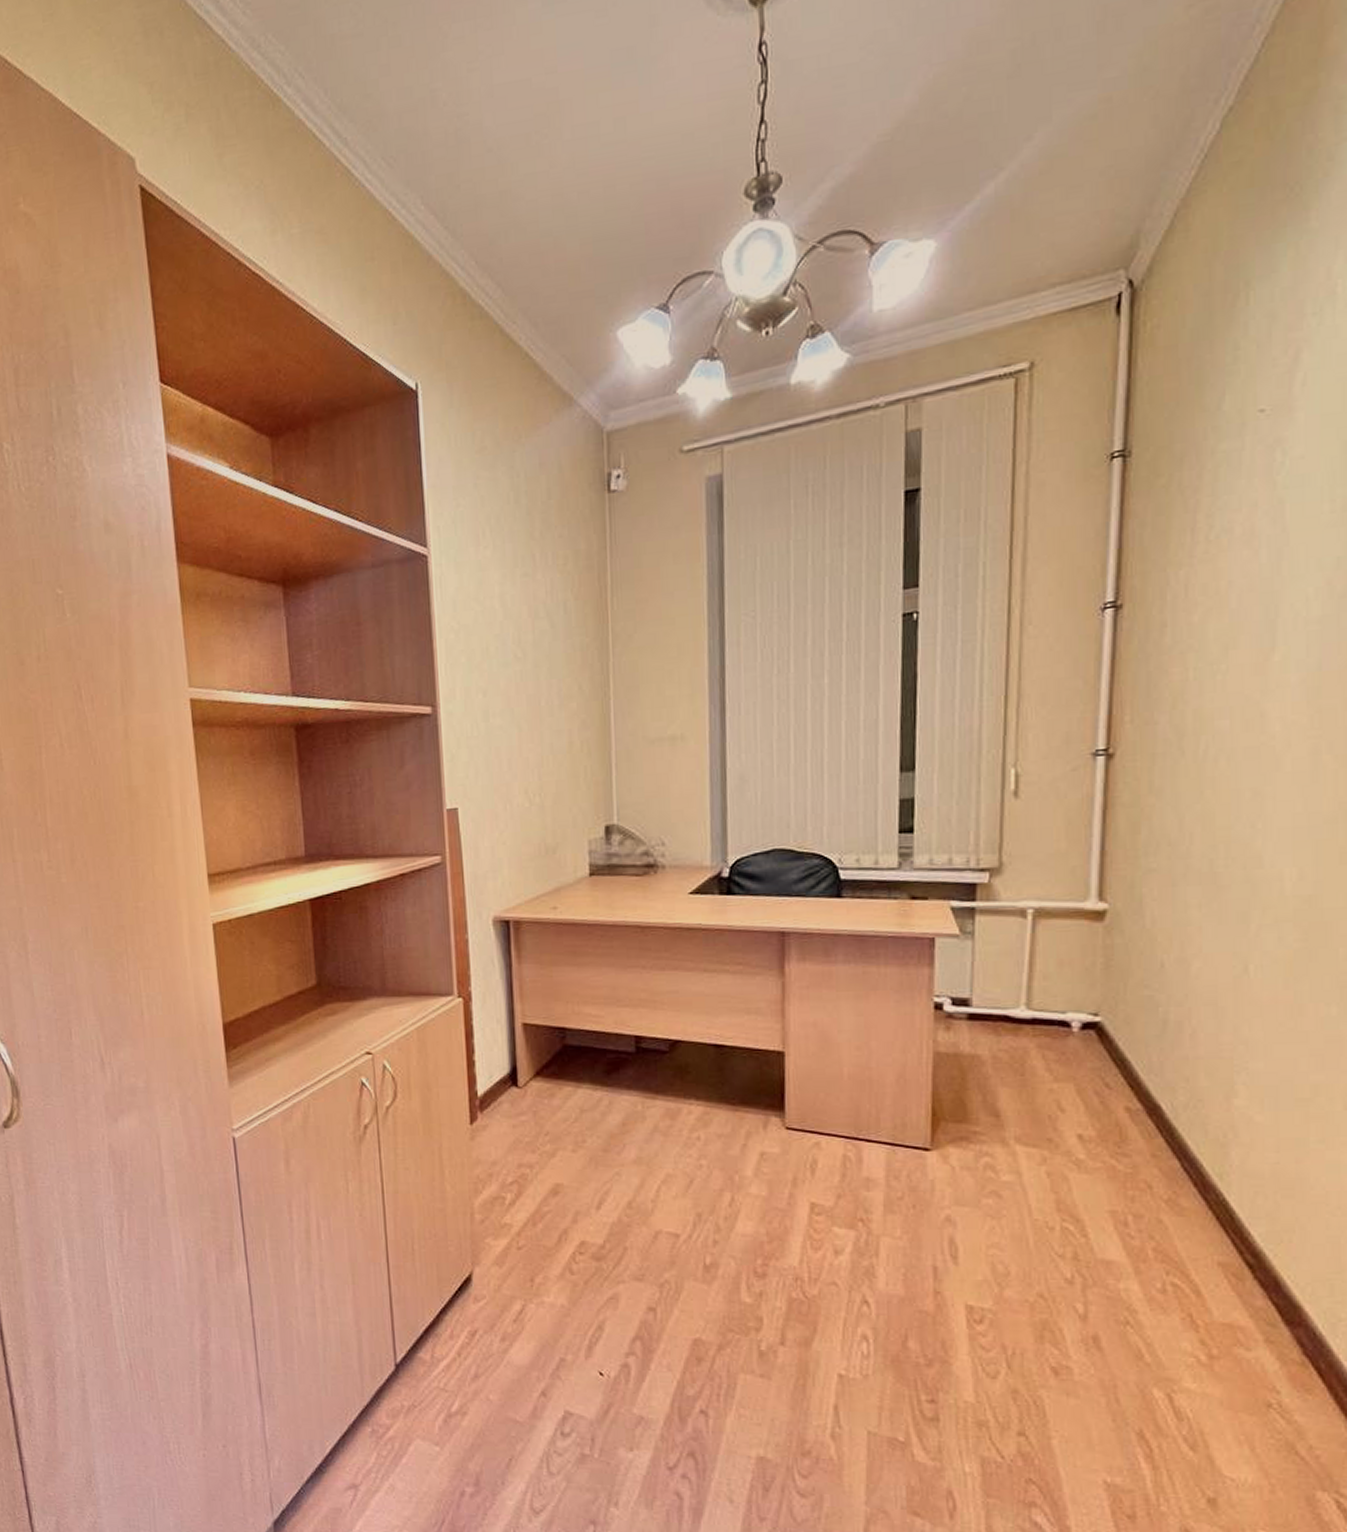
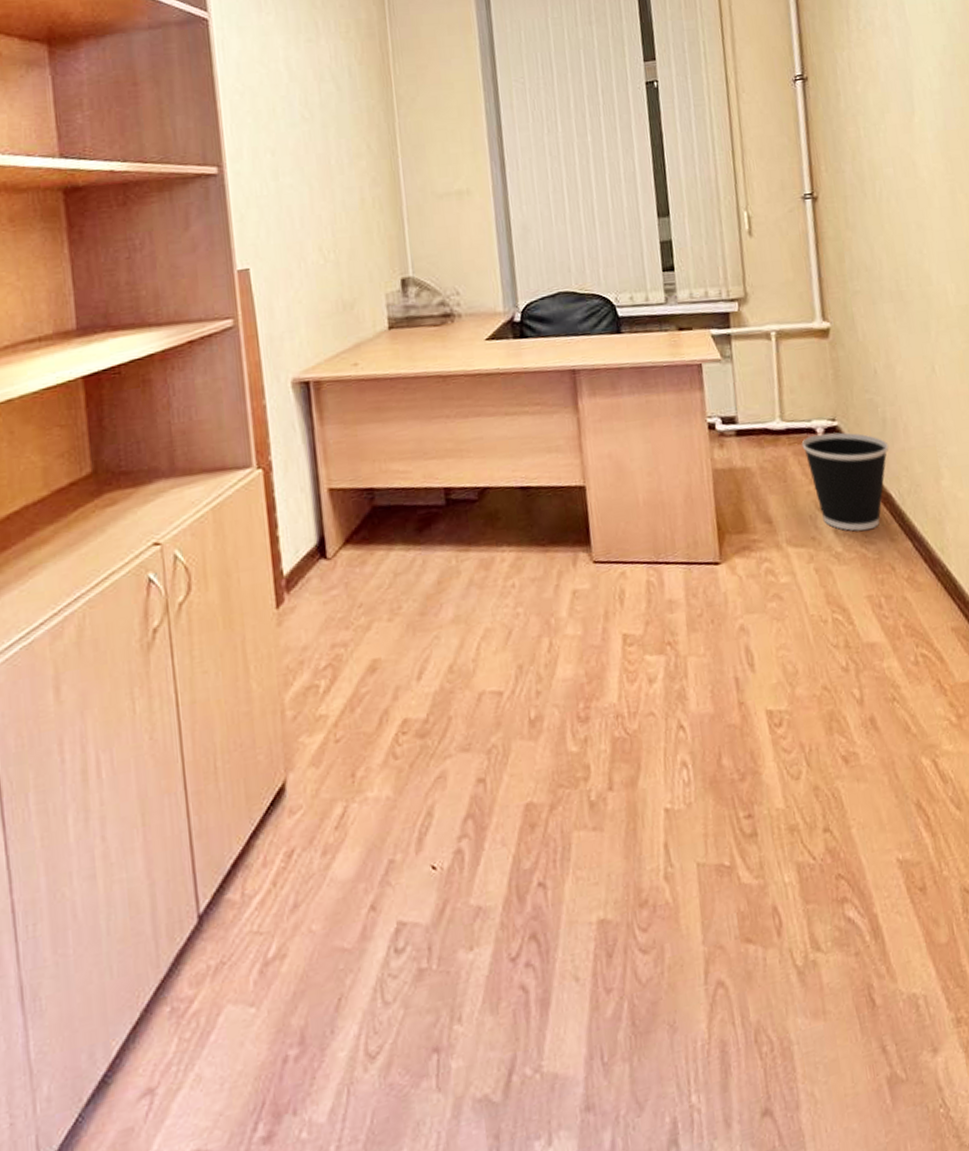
wastebasket: none [1049,1028,1167,1141] -> present [801,432,889,532]

